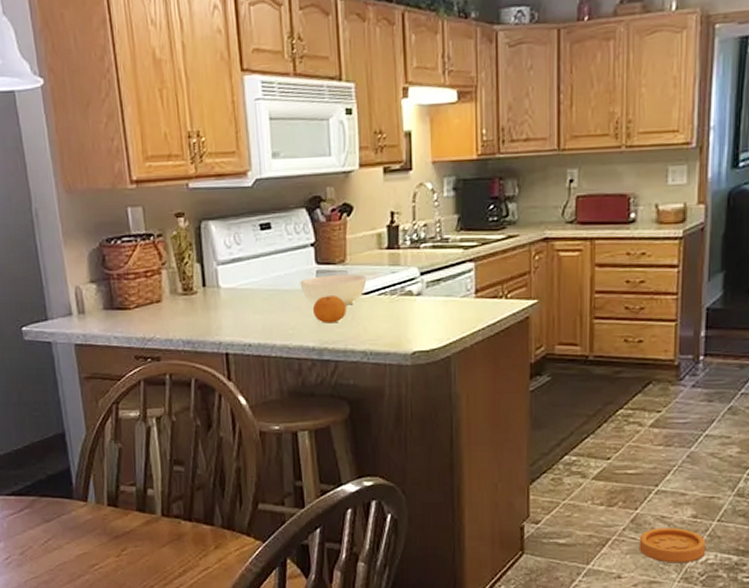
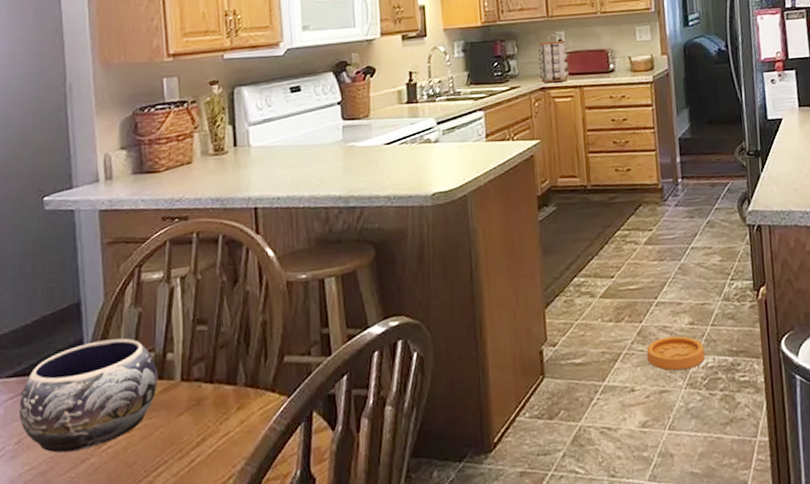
decorative bowl: none [19,470,141,567] -> present [19,338,159,453]
bowl: present [300,274,367,306] -> none [327,127,389,156]
fruit: present [312,295,346,324] -> none [339,147,371,173]
spice rack: none [543,172,580,233] -> present [537,34,569,83]

